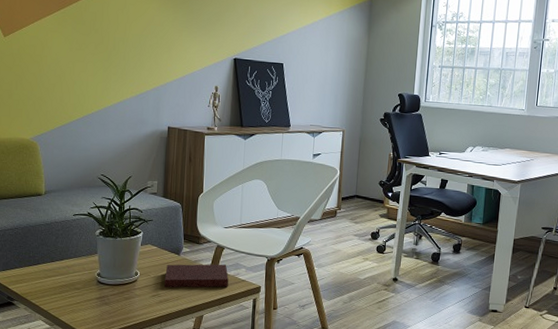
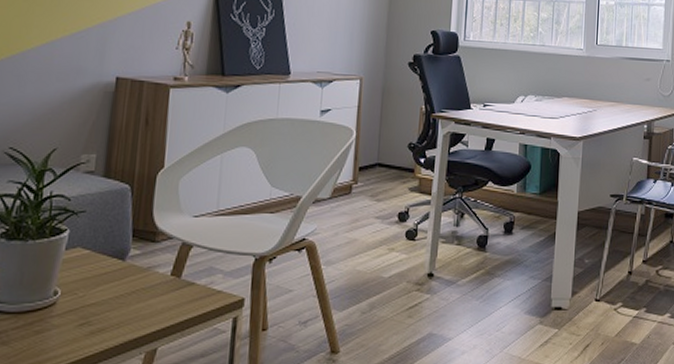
notebook: present [164,264,229,288] -> none [99,270,198,311]

